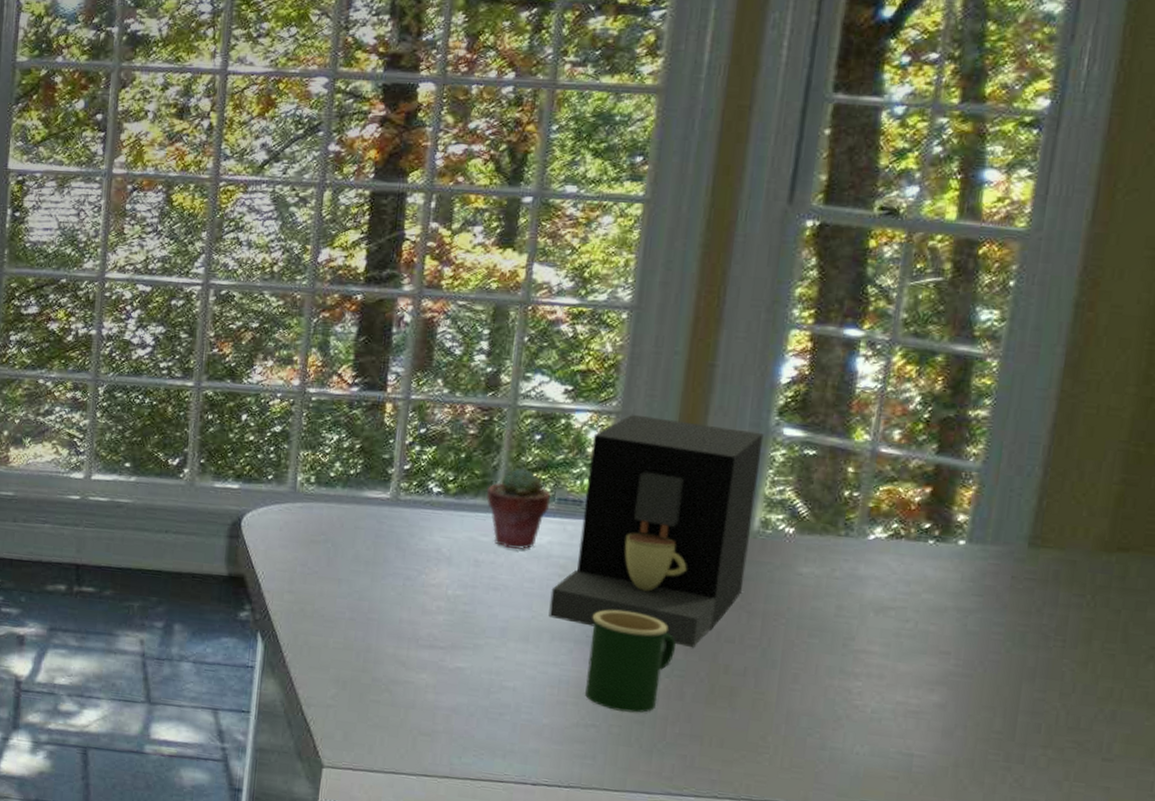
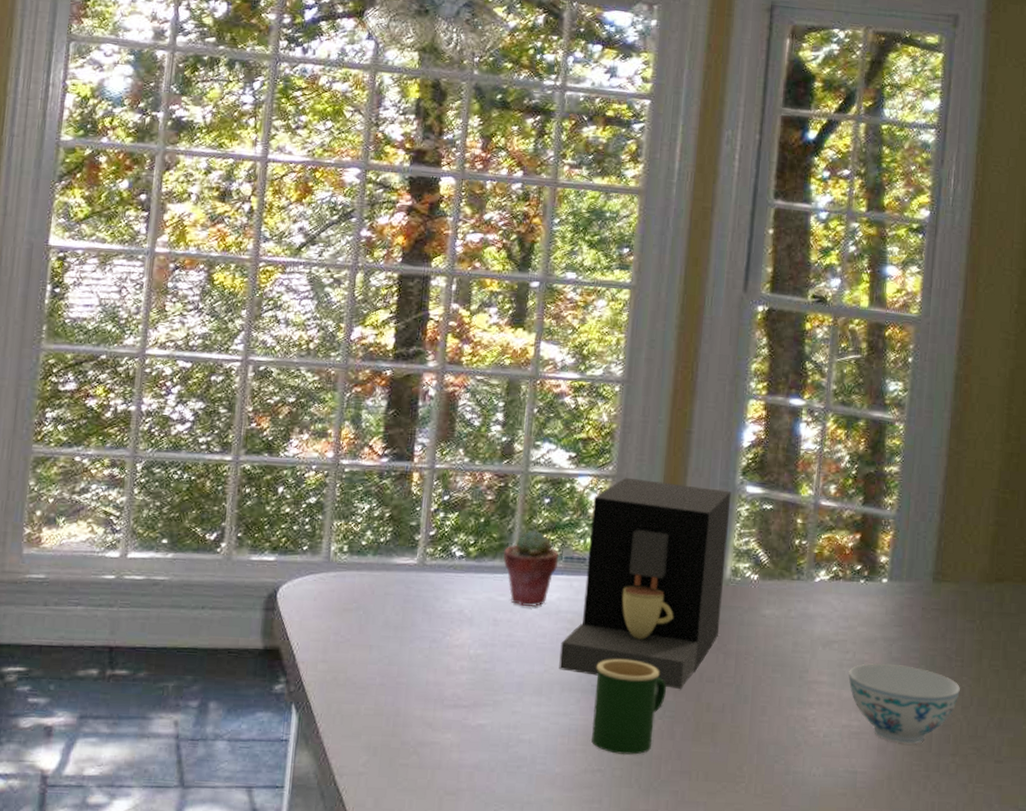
bowl: none [907,635,1059,730] -> present [848,663,960,744]

